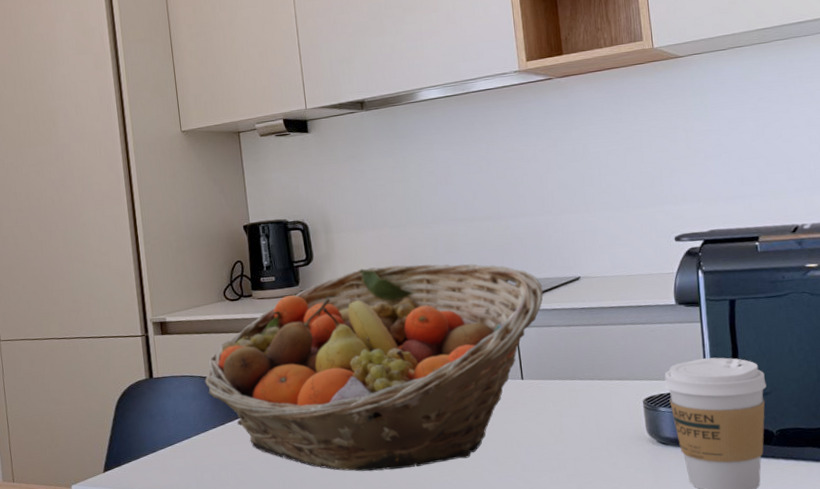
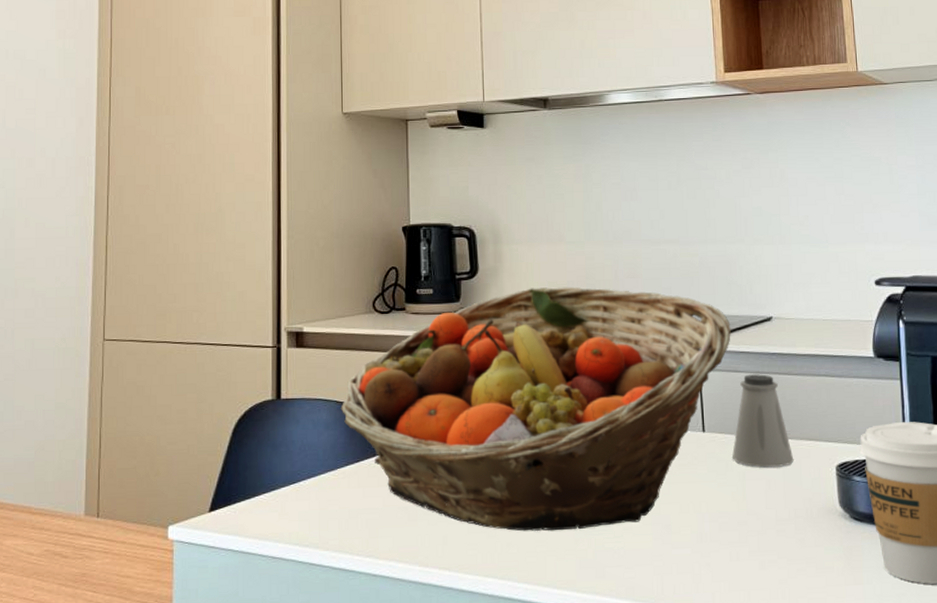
saltshaker: none [549,327,605,406] -> present [732,374,794,468]

